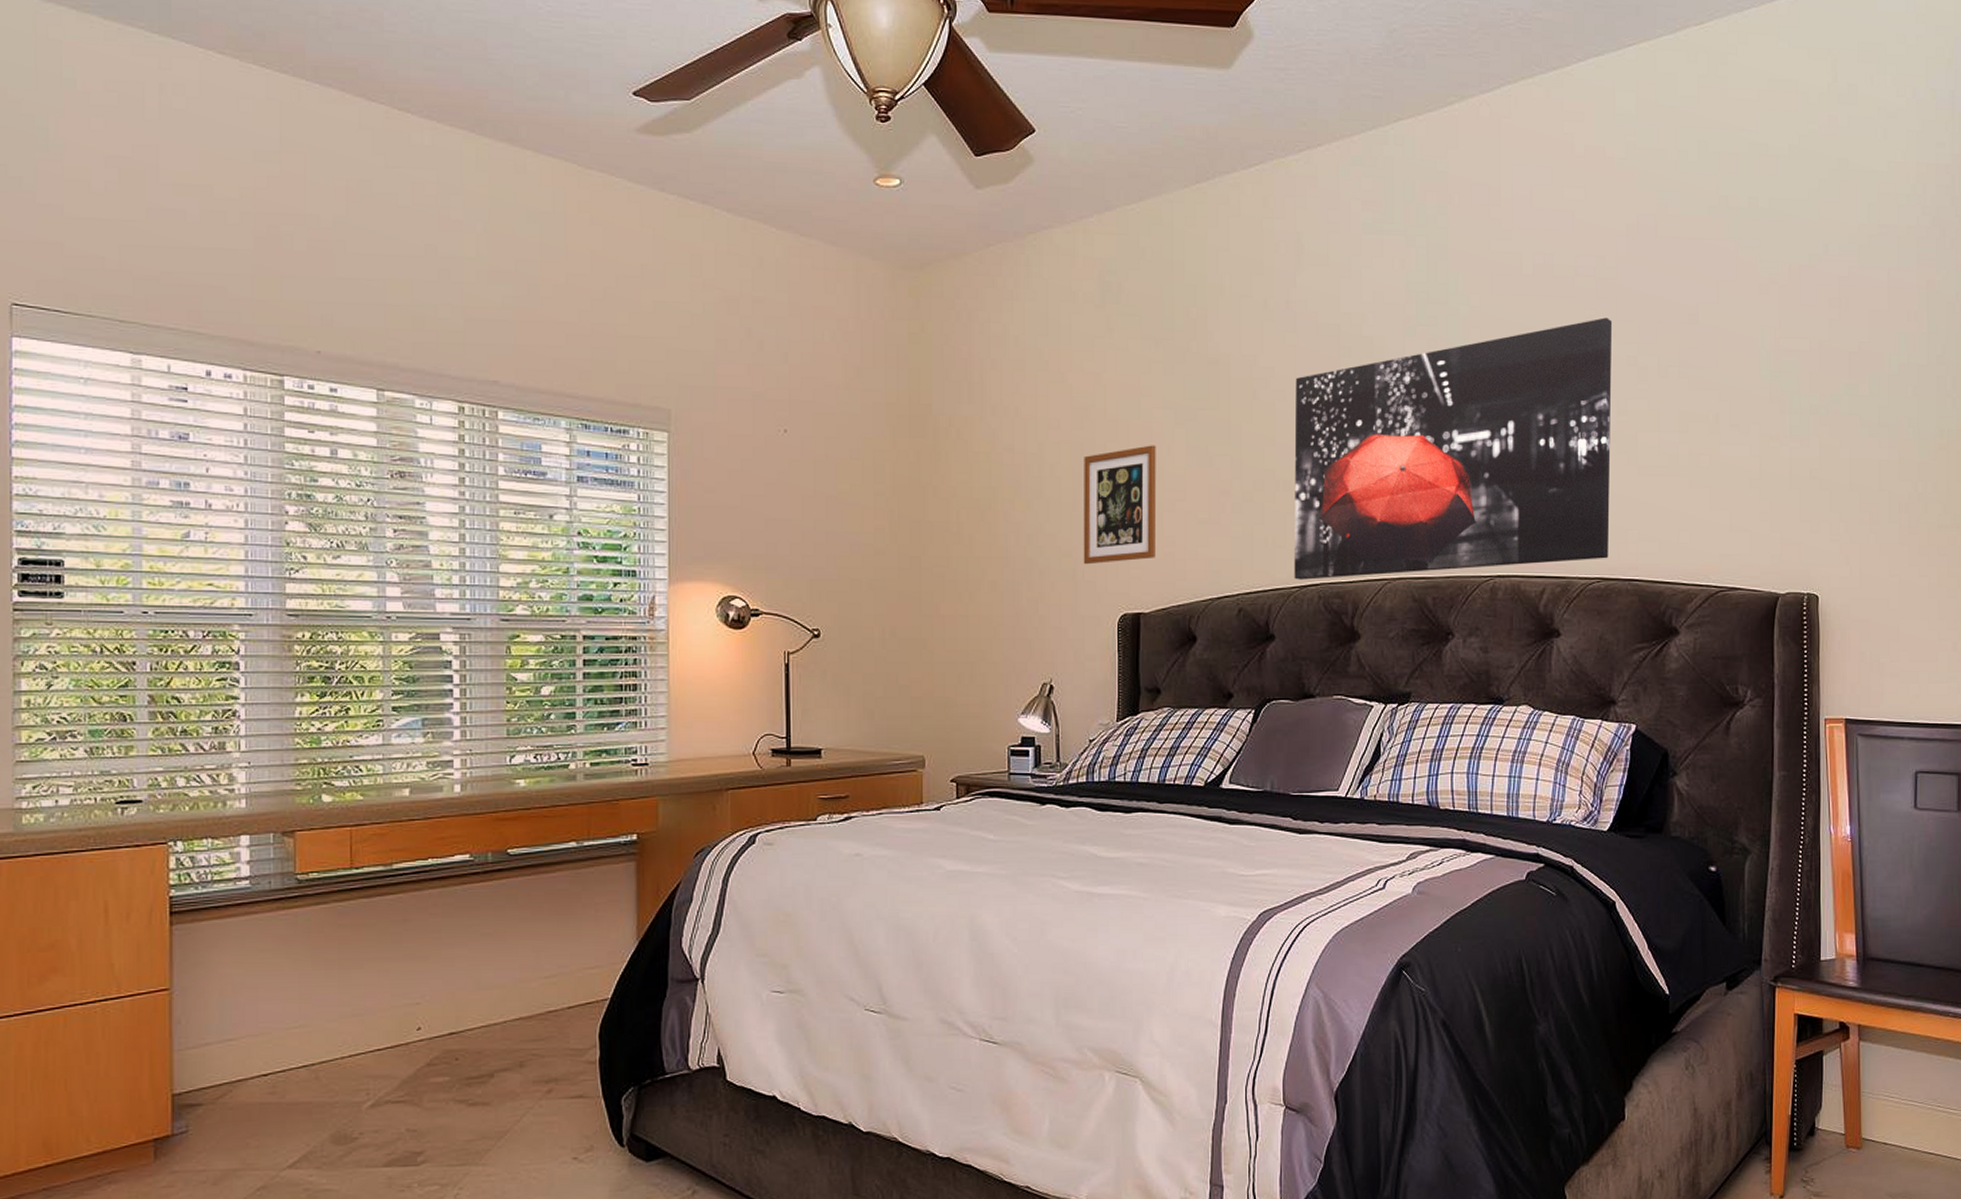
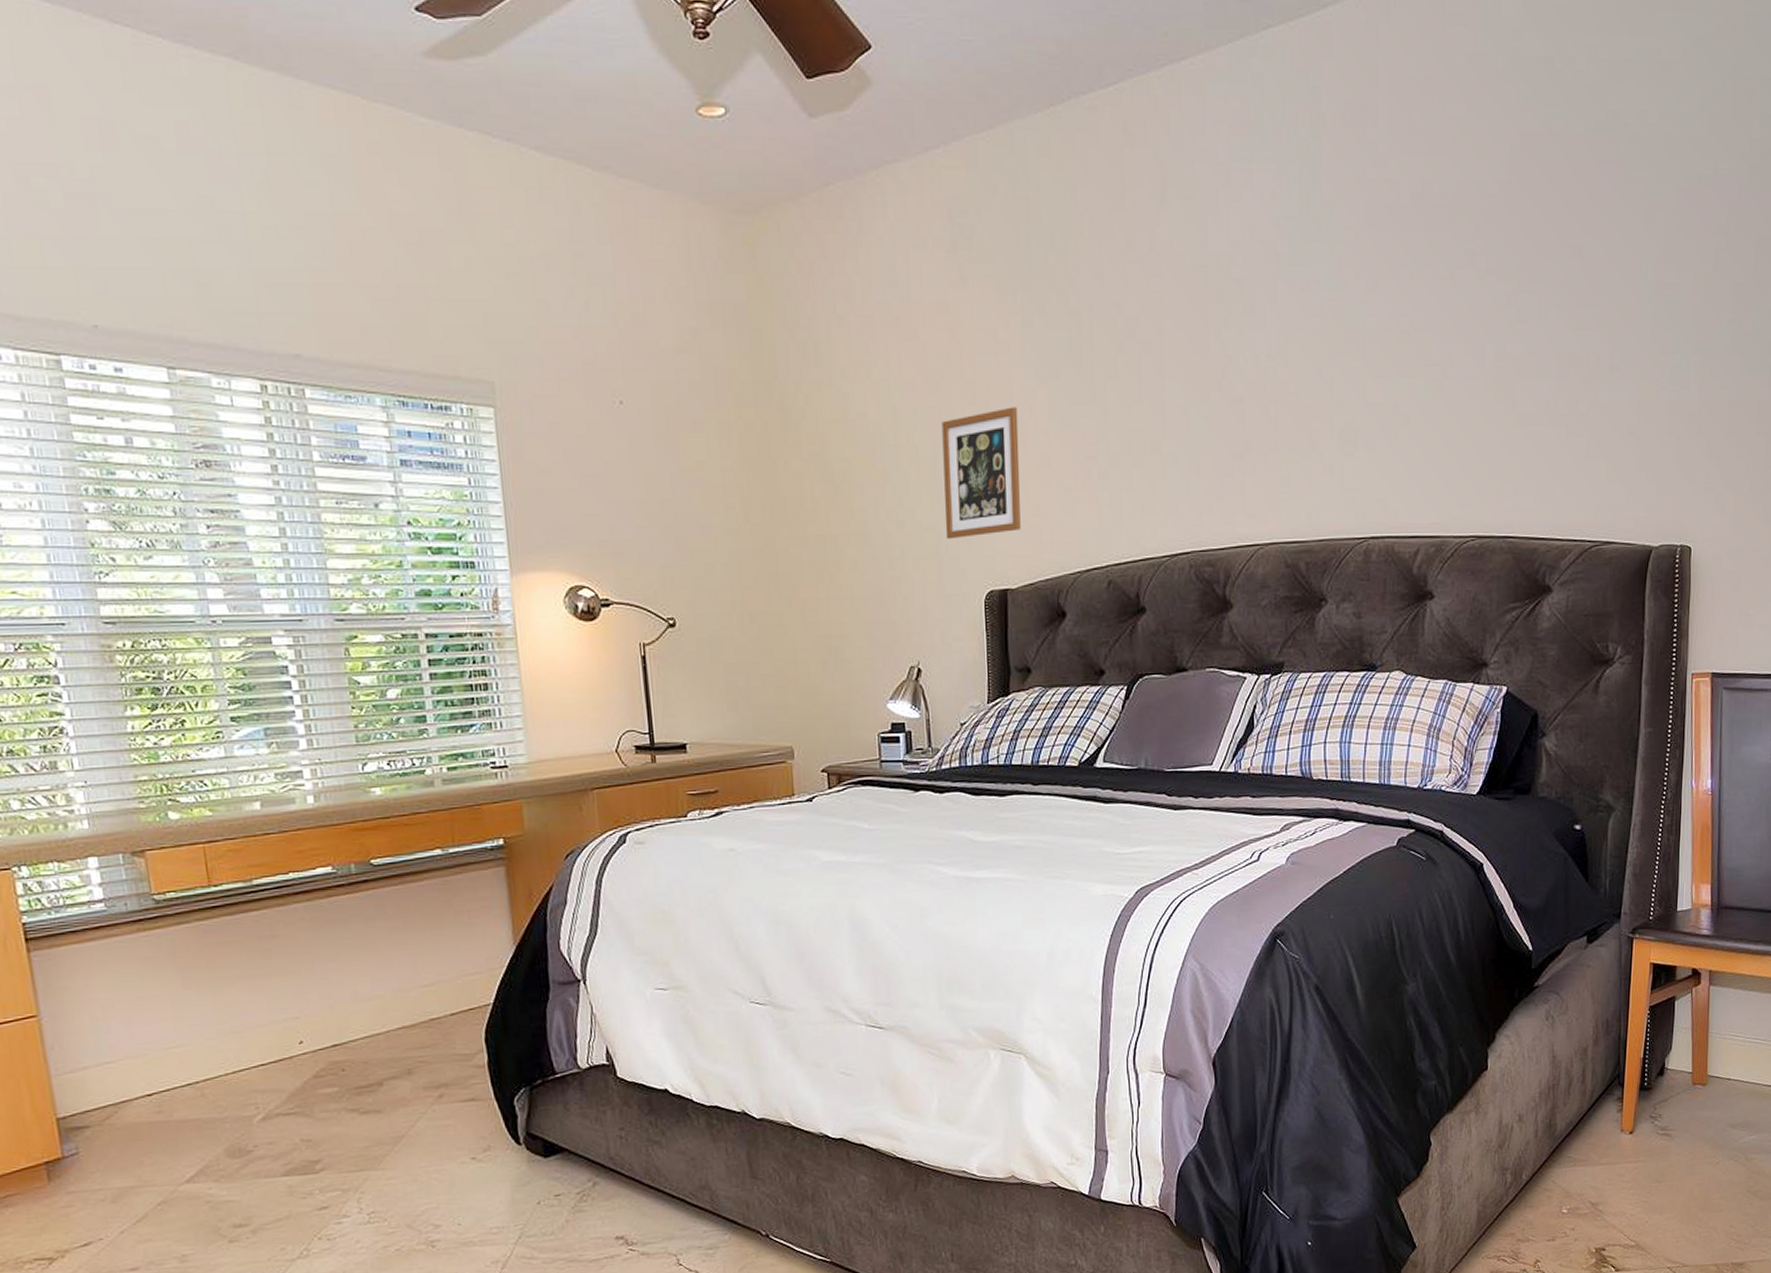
wall art: present [1293,317,1613,580] -> none [1162,252,1493,548]

